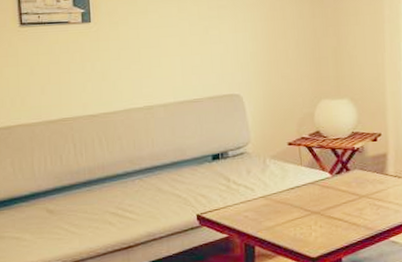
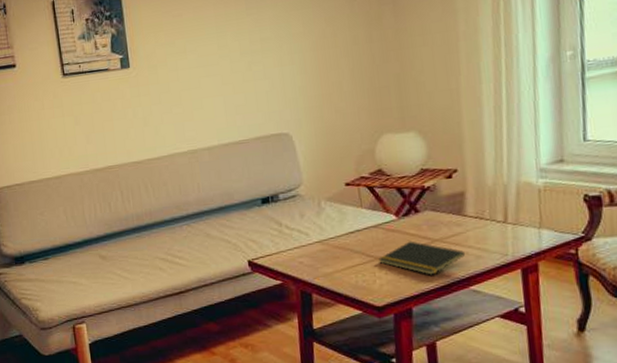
notepad: none [314,196,387,228] -> present [378,241,466,275]

